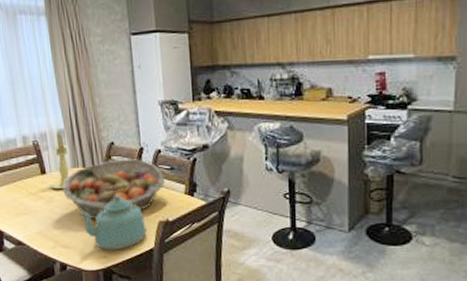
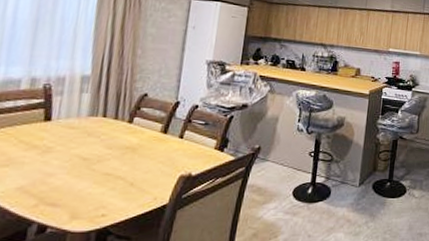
candle holder: present [50,131,69,190] -> none [52,77,91,140]
fruit basket: present [63,159,166,220] -> none [69,111,198,174]
kettle: present [80,184,147,250] -> none [83,136,164,208]

